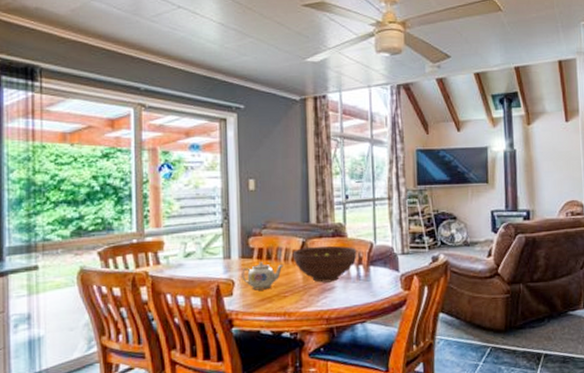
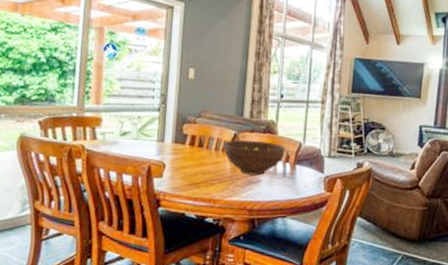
teapot: present [242,262,283,290] -> none [173,148,214,176]

